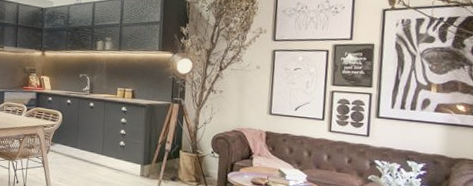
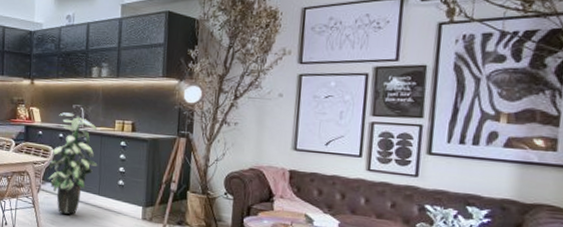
indoor plant: none [57,81,102,173] -> present [48,112,98,215]

